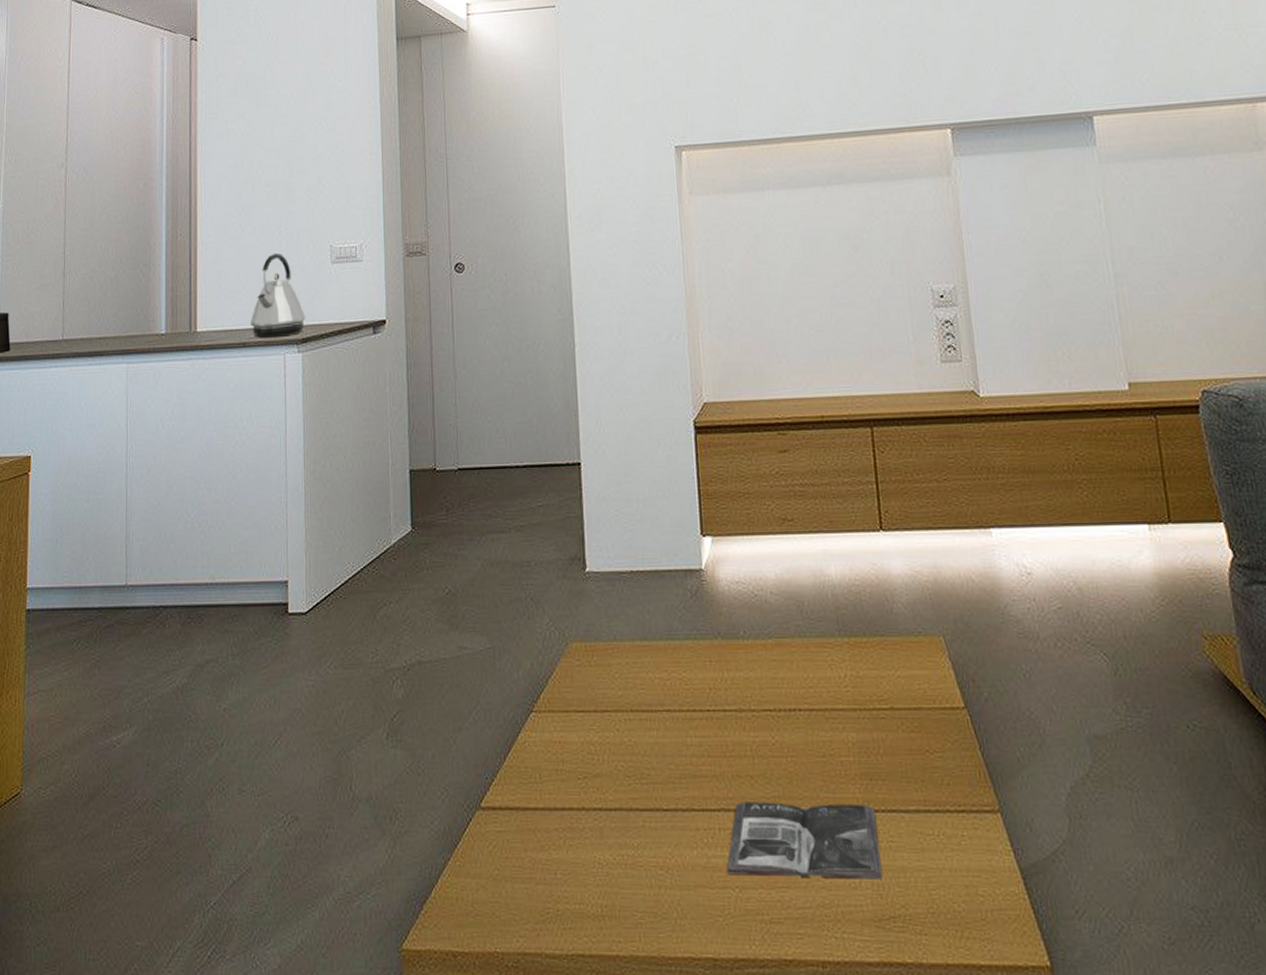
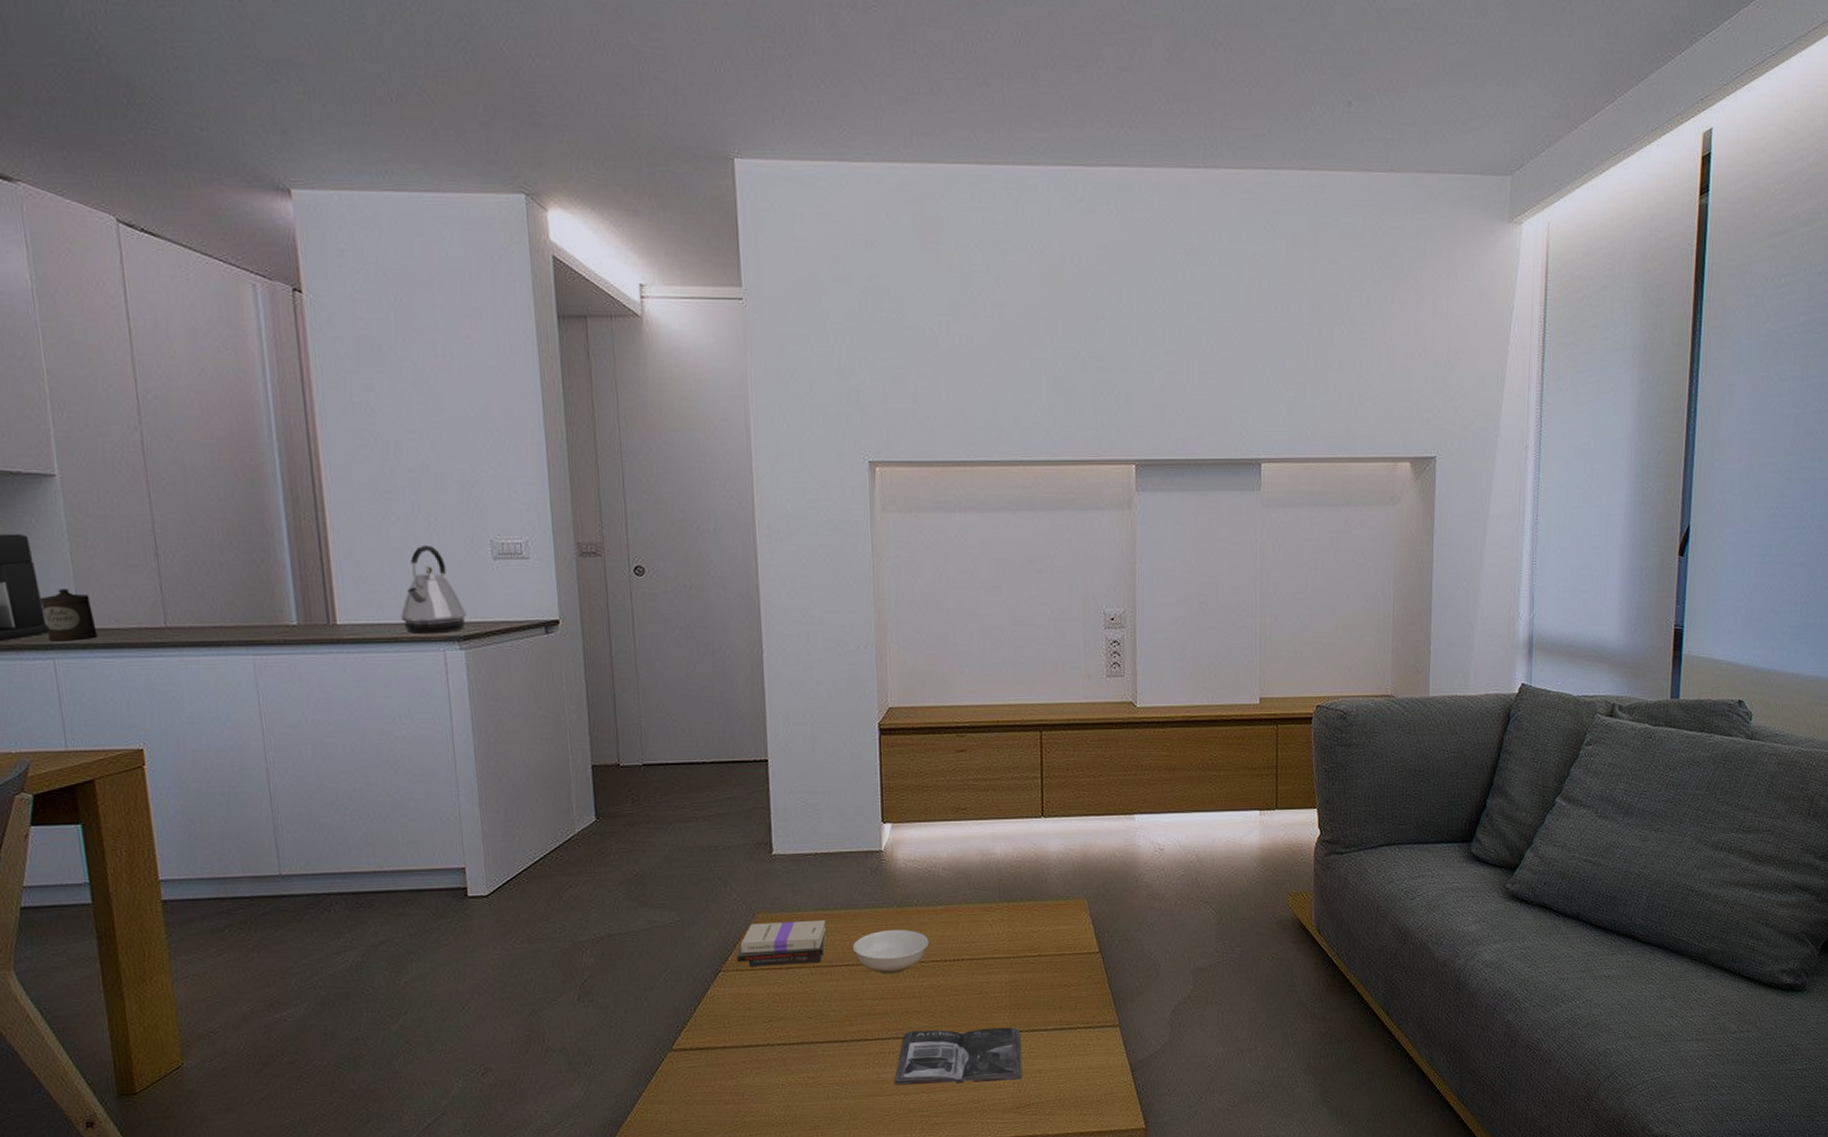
books: none [549,652,645,707] -> present [737,919,827,967]
bowl: none [673,667,760,725] -> present [852,929,929,974]

